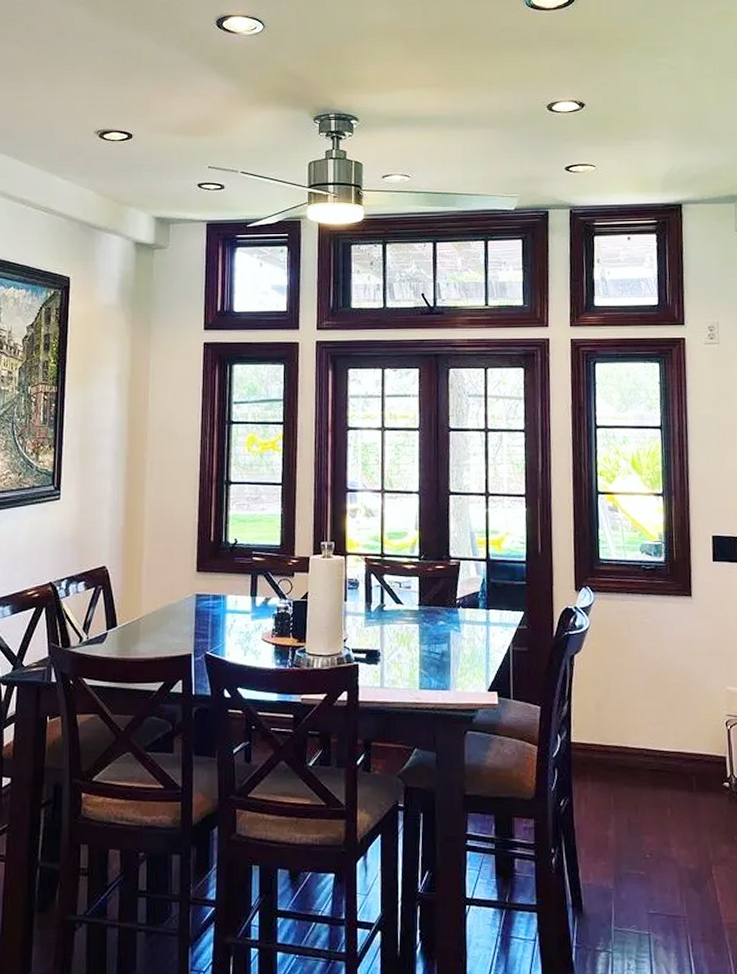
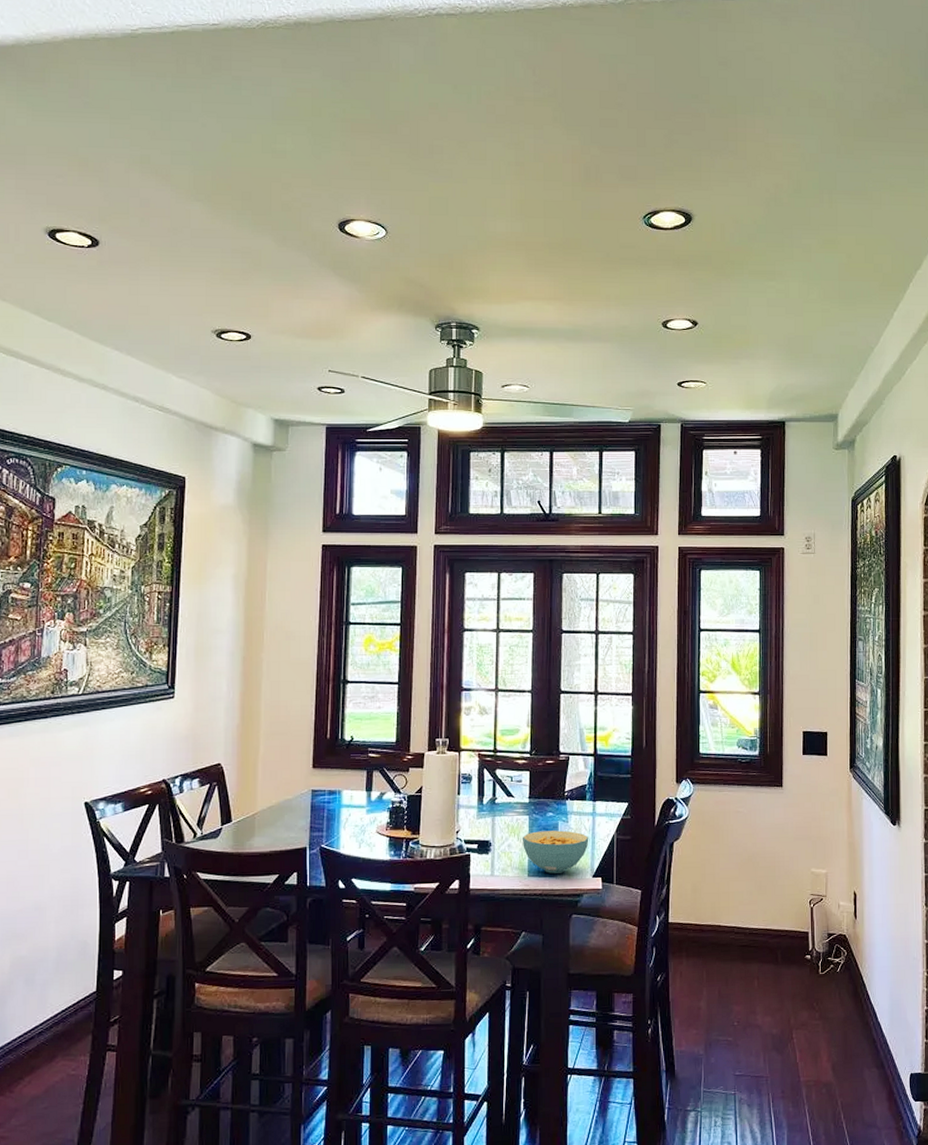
cereal bowl: none [413,640,483,686] -> present [523,830,589,874]

